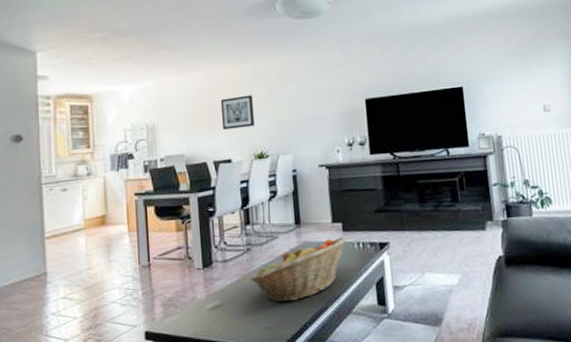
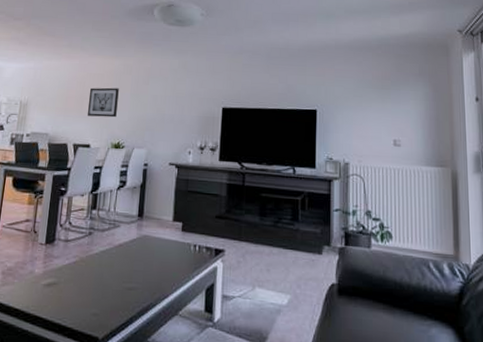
fruit basket: present [249,235,347,303] -> none [86,235,185,292]

